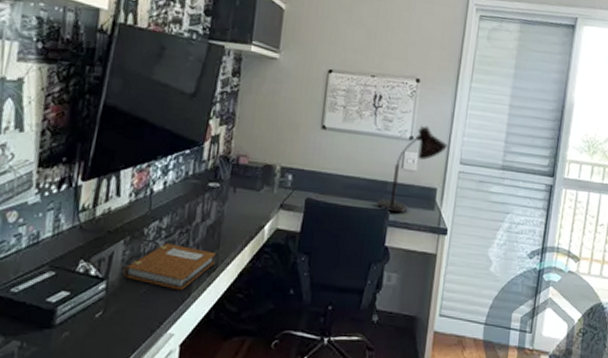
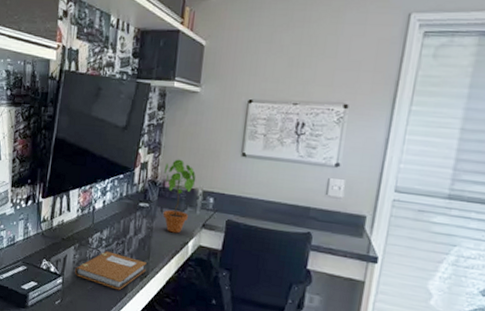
potted plant: none [236,131,274,217] -> present [163,159,196,234]
desk lamp: present [377,125,447,213] -> none [298,152,380,238]

